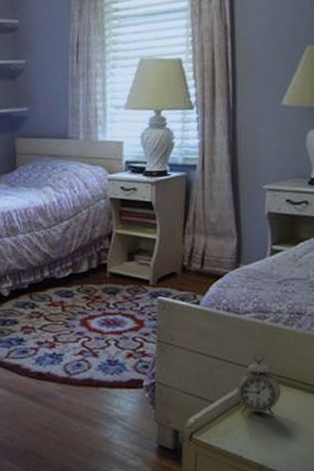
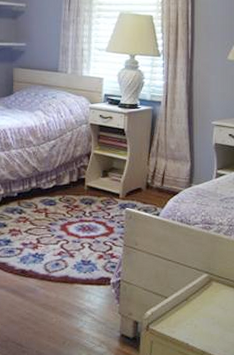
alarm clock: present [236,353,281,417] -> none [186,257,220,310]

